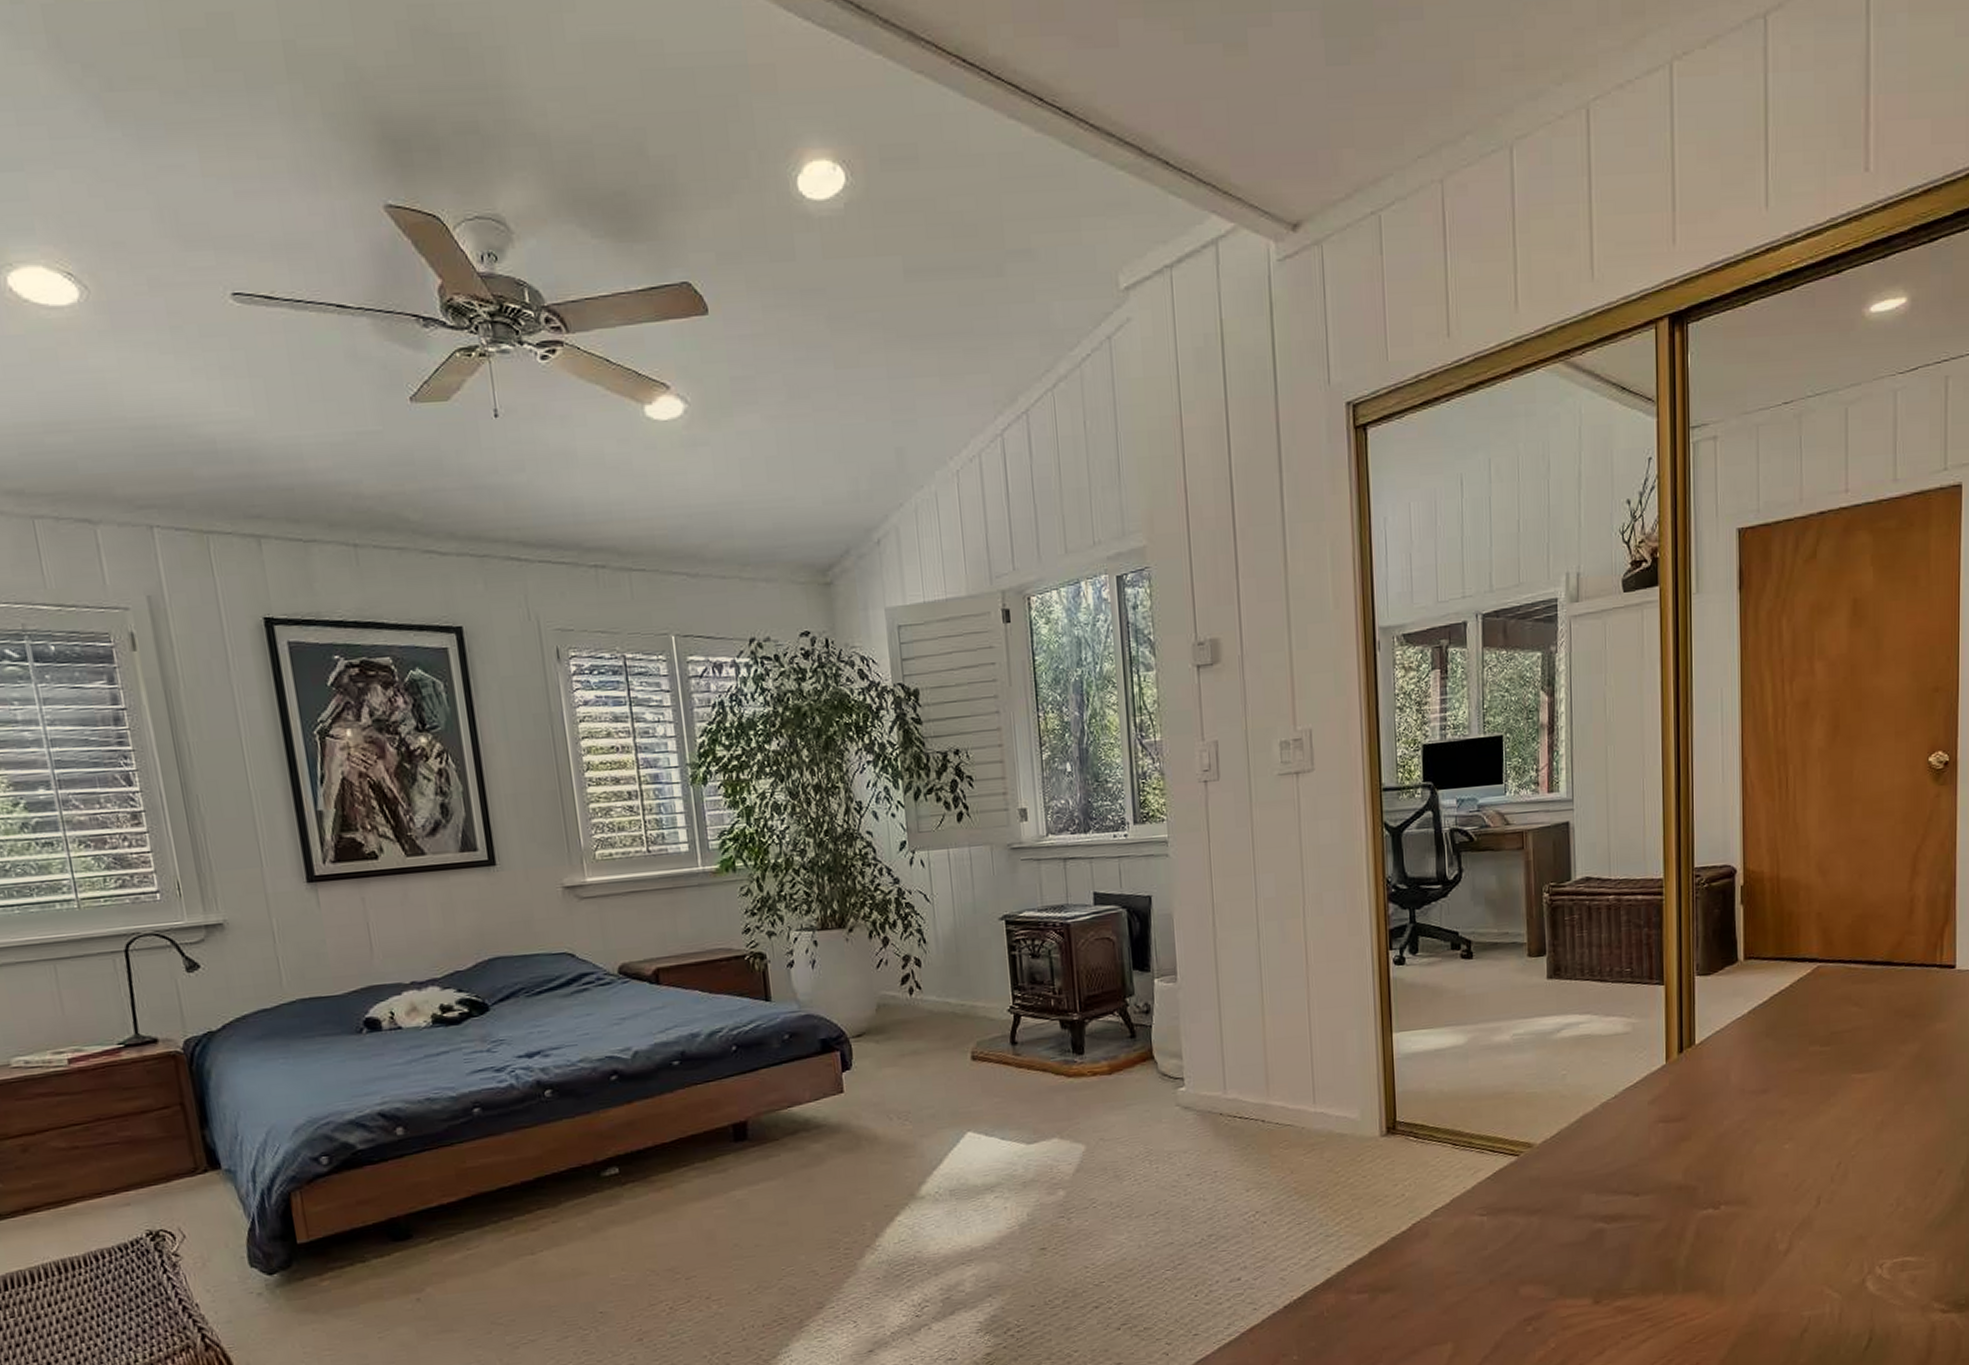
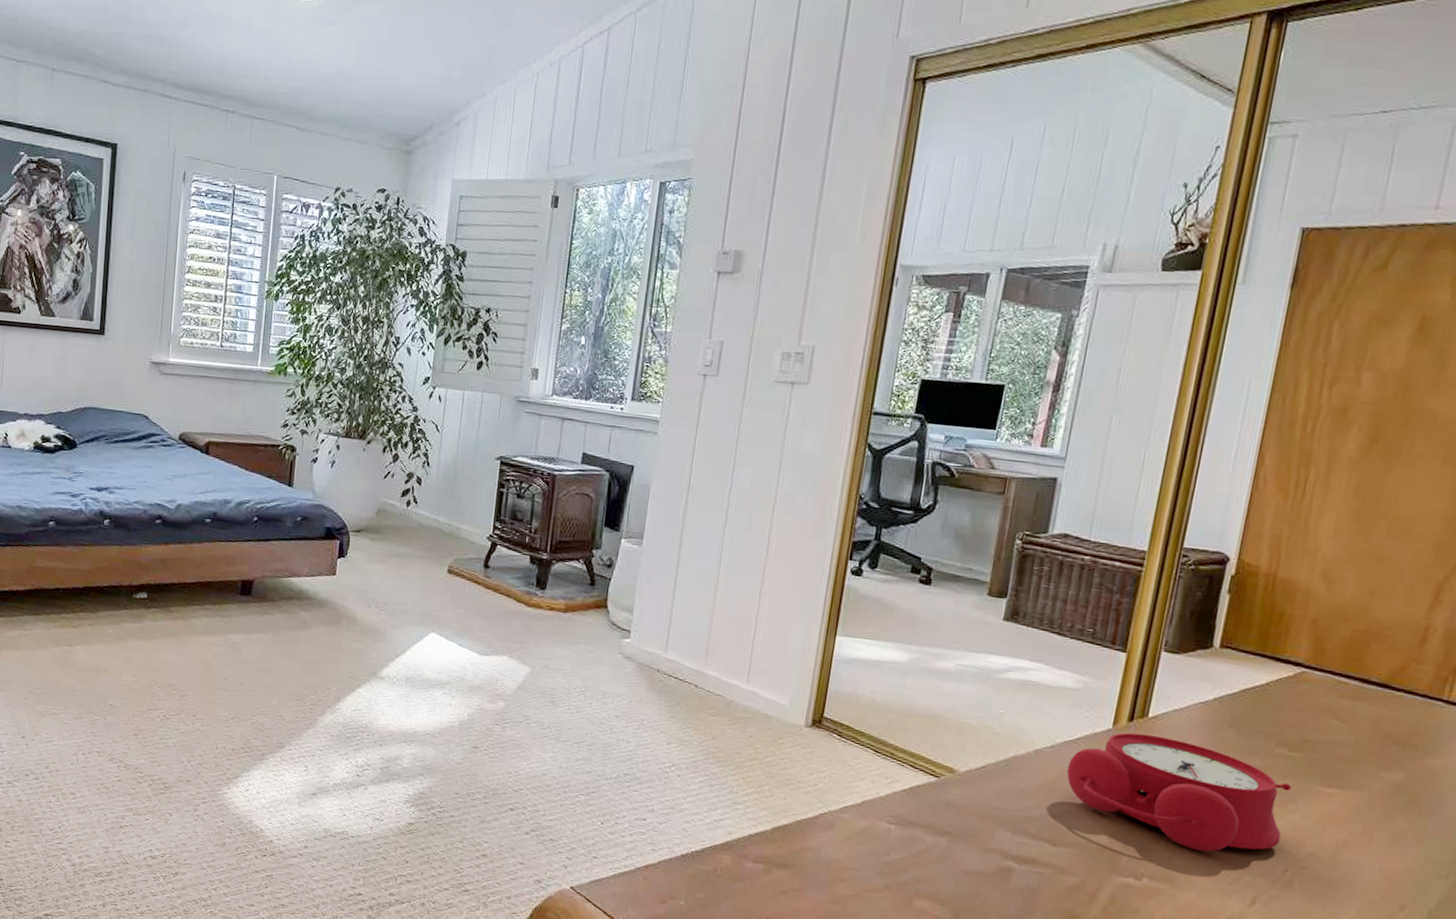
alarm clock: none [1634,1060,1829,1166] -> present [1066,732,1291,852]

